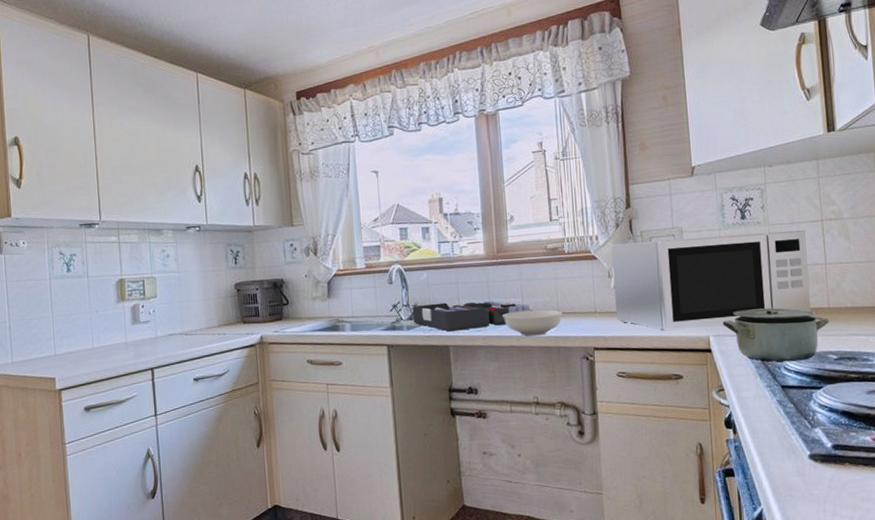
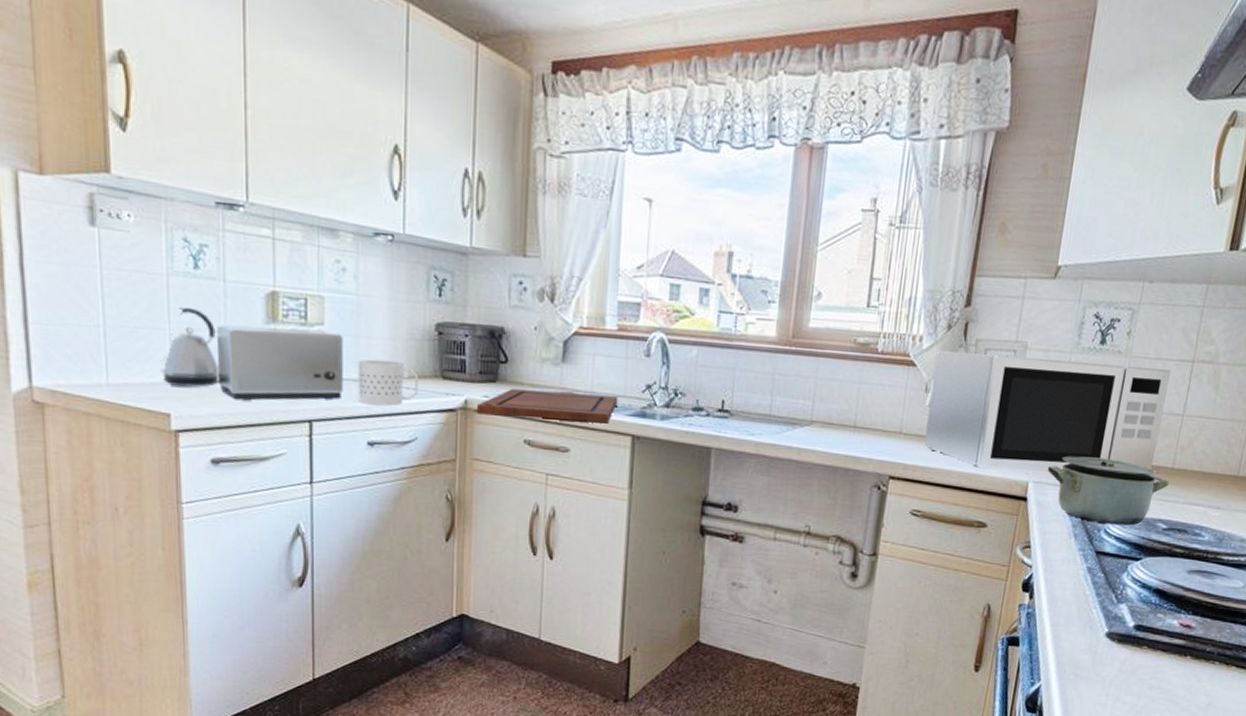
kettle: none [47,299,88,357] -> present [160,306,220,388]
toaster: none [83,301,173,361] -> present [216,324,343,401]
mug: none [182,315,227,351] -> present [358,359,419,406]
cutting board: none [269,317,373,346] -> present [476,389,618,424]
tool set: present [412,300,534,332] -> none [670,390,825,432]
bowl: present [503,309,563,336] -> none [785,416,860,452]

